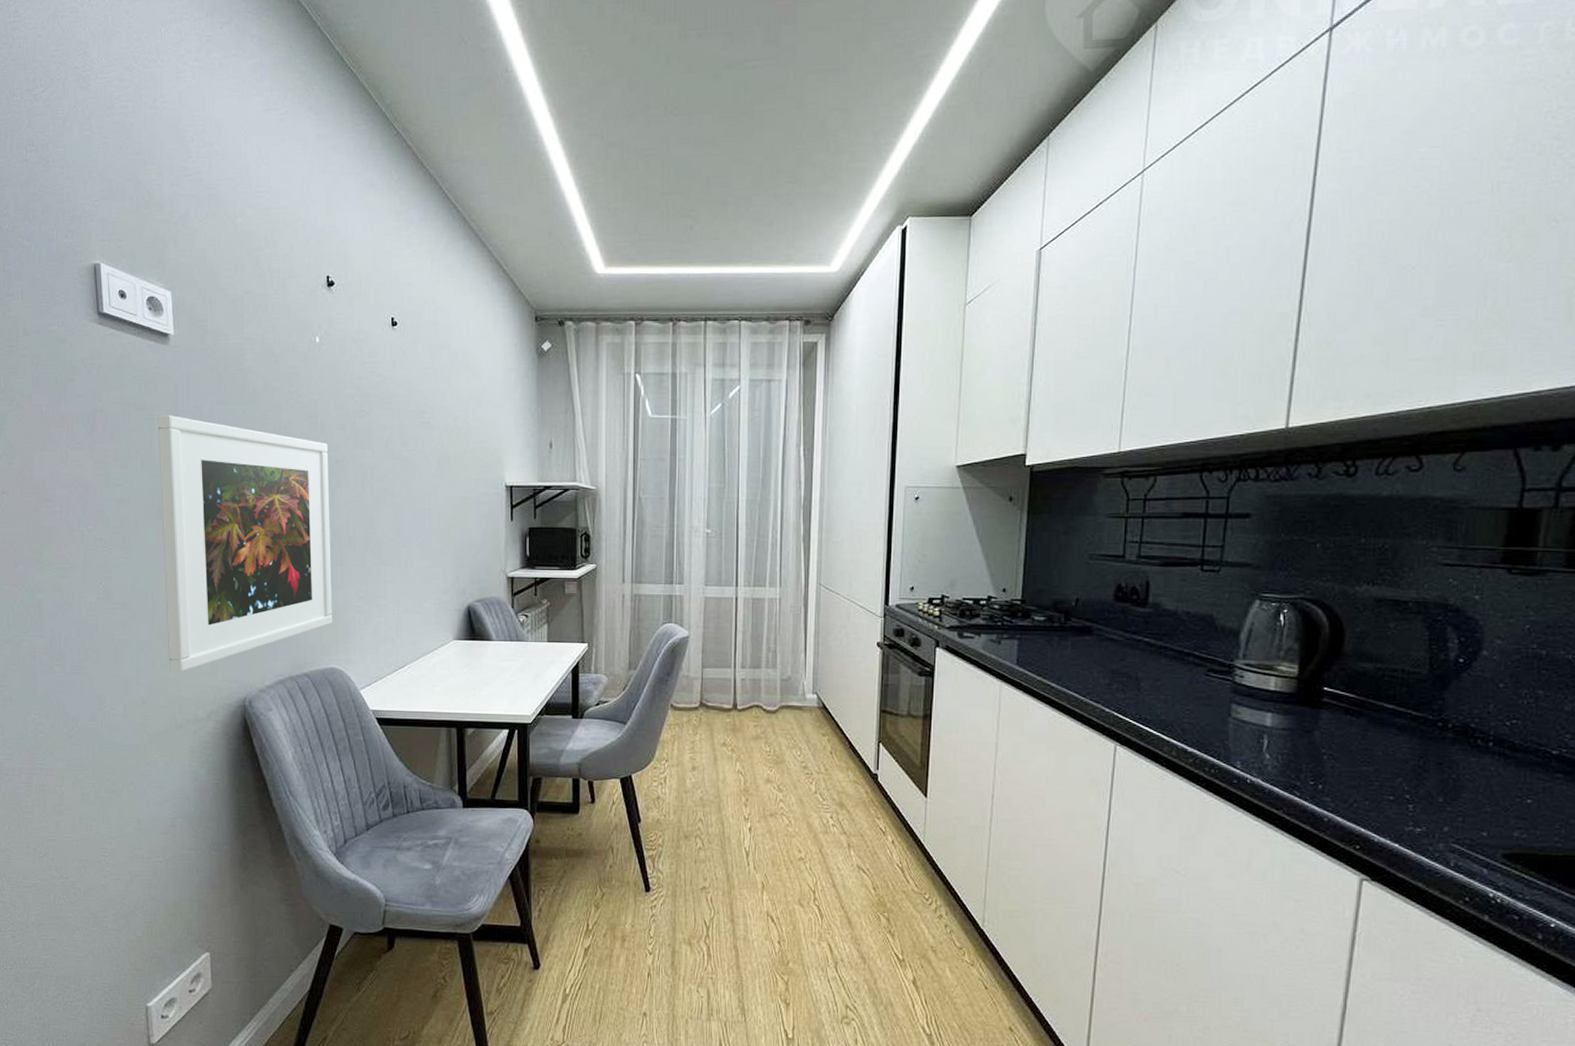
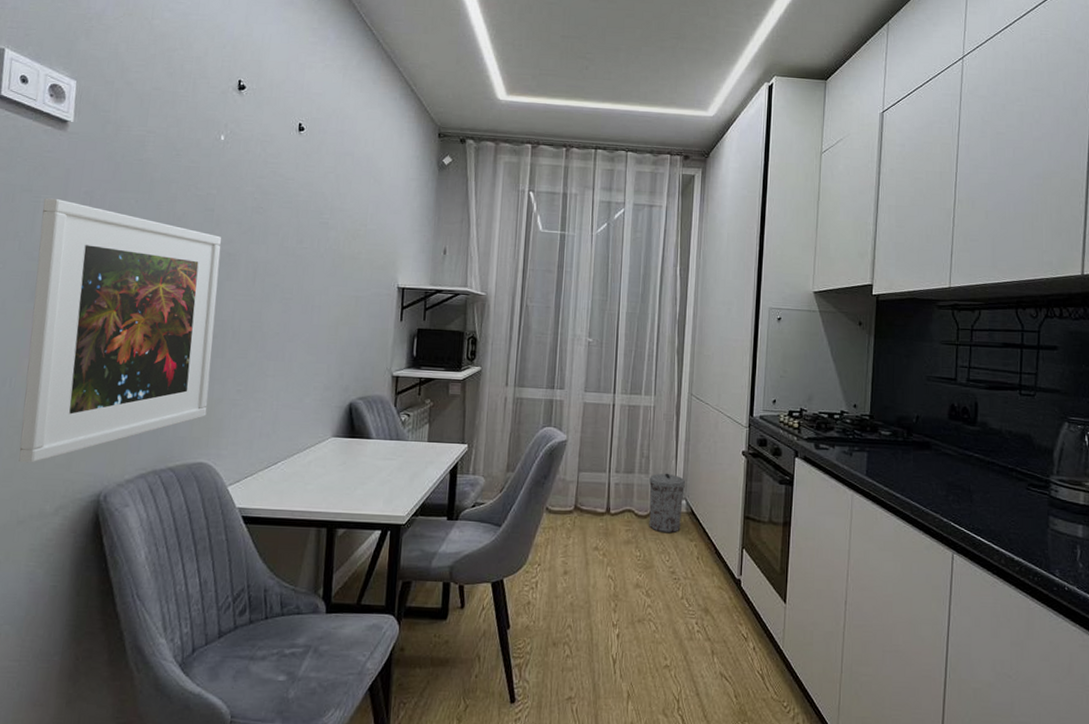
trash can: none [777,667,815,728] -> present [649,473,685,534]

